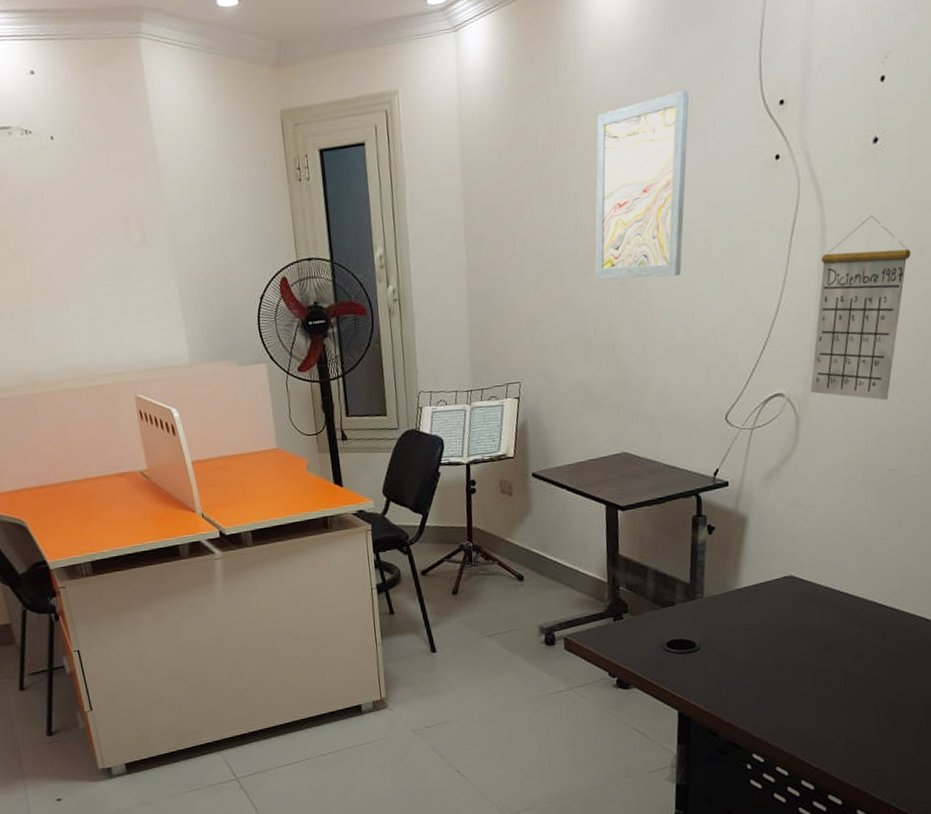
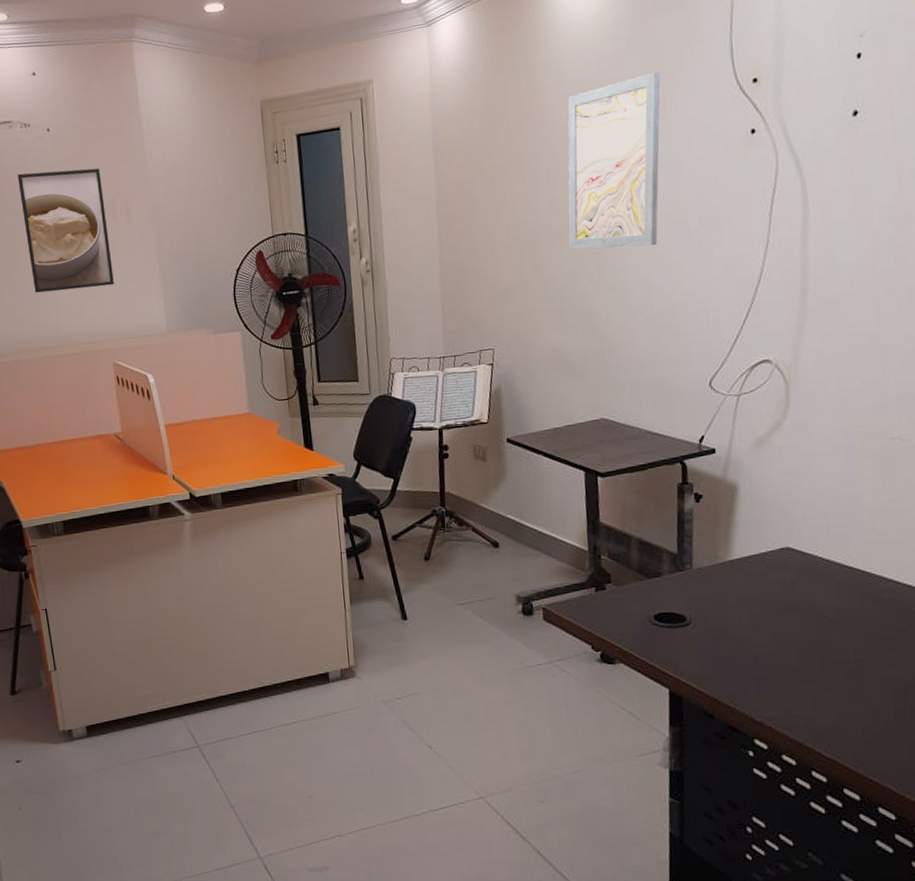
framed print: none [21,182,132,321] -> present [17,168,114,293]
calendar: present [810,215,911,400] -> none [799,184,901,367]

